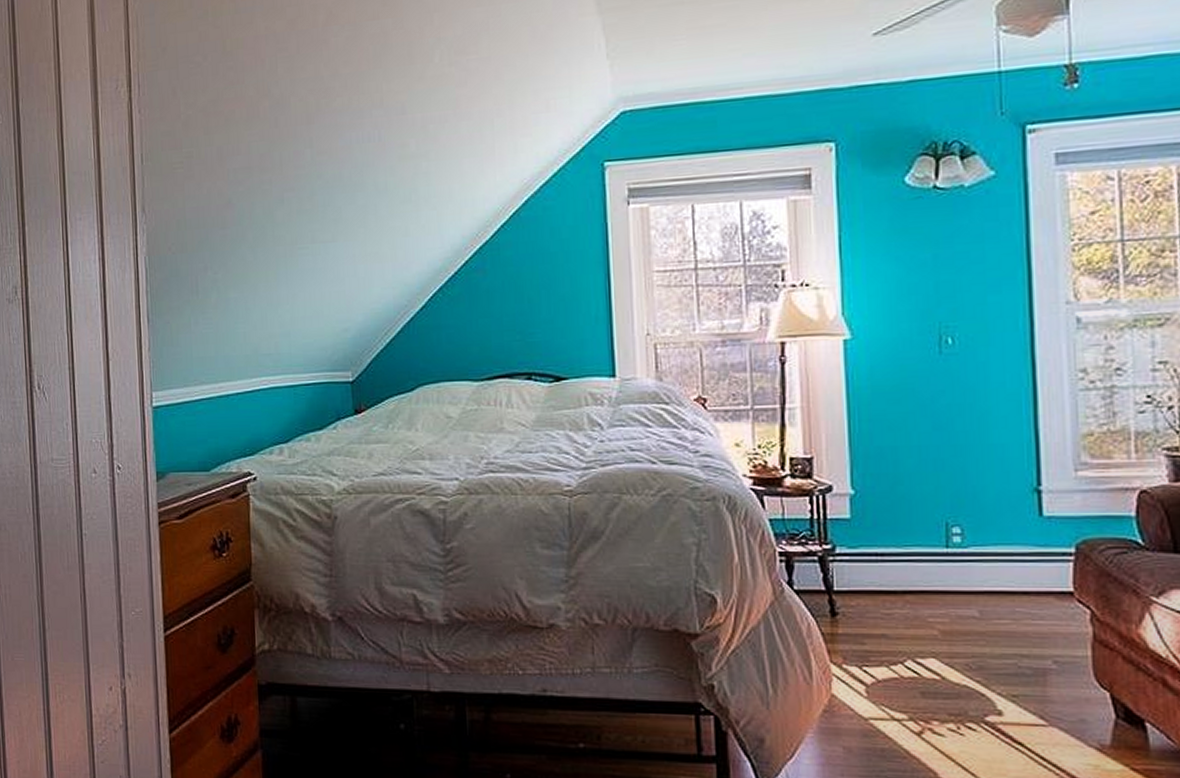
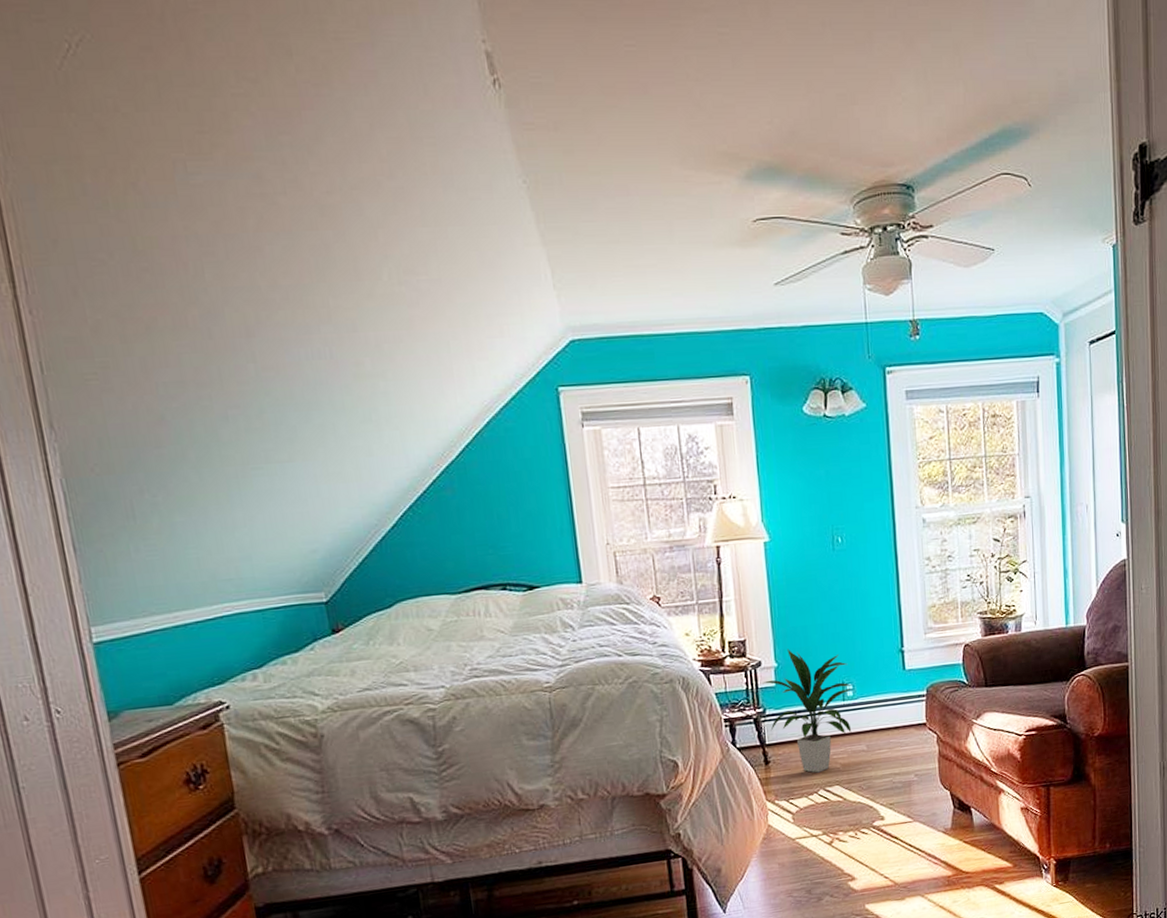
indoor plant: none [831,473,961,638] -> present [761,648,852,773]

